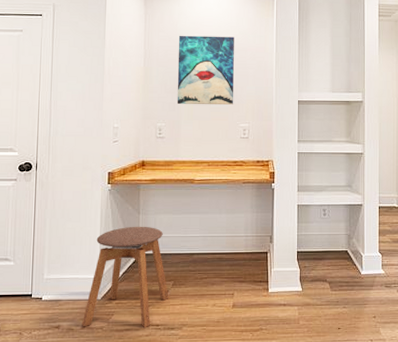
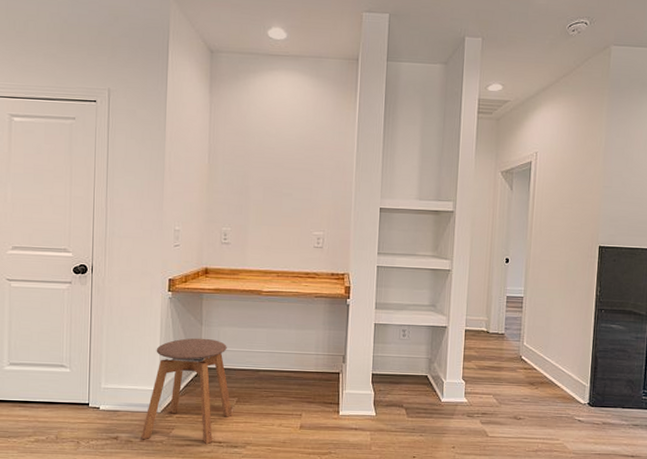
wall art: present [177,35,234,105] -> none [244,128,310,210]

